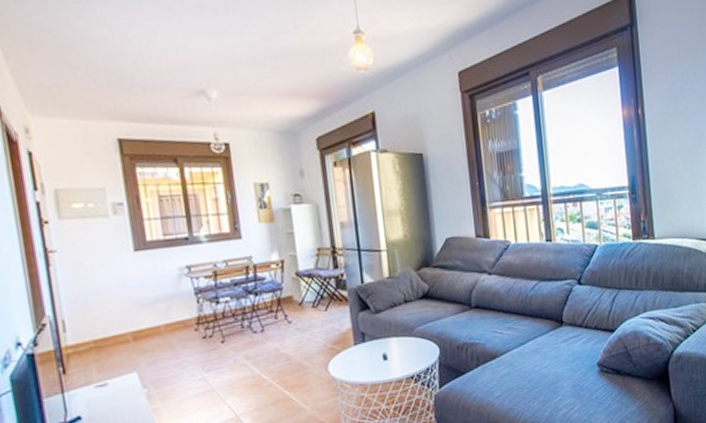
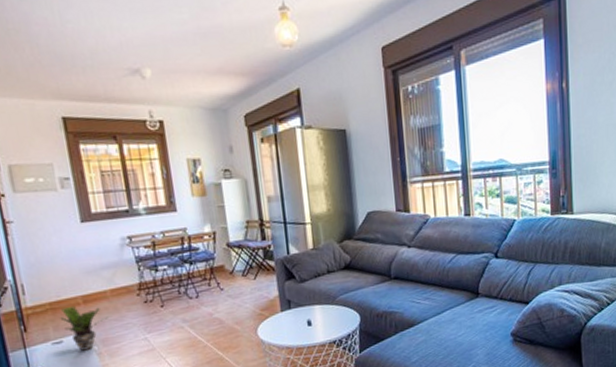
potted plant: none [105,343,161,394] -> present [60,305,108,351]

